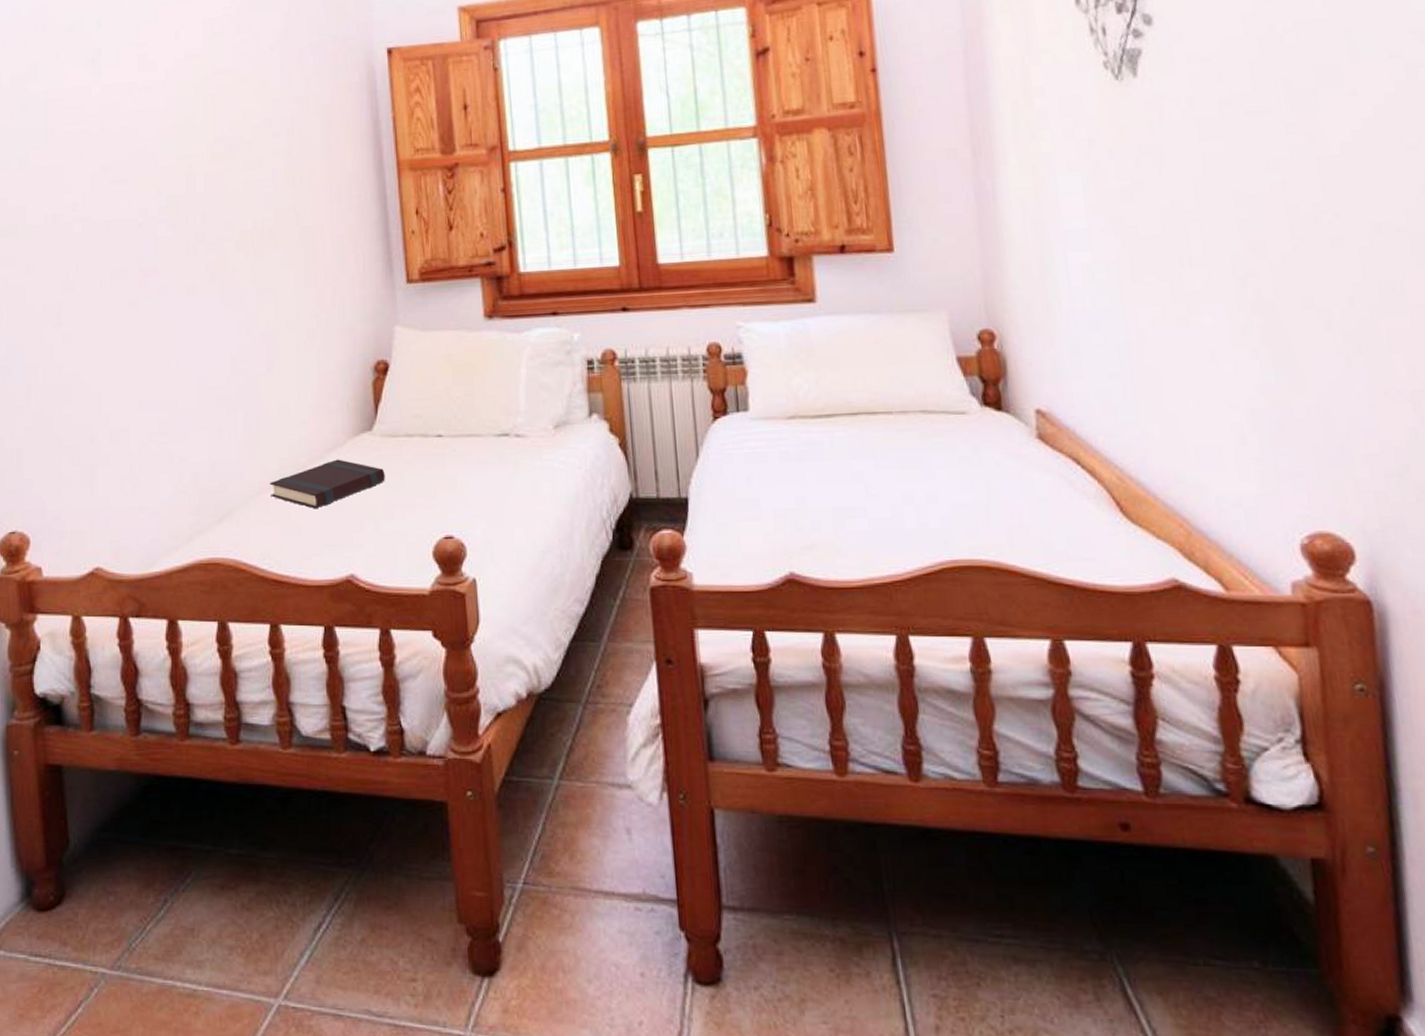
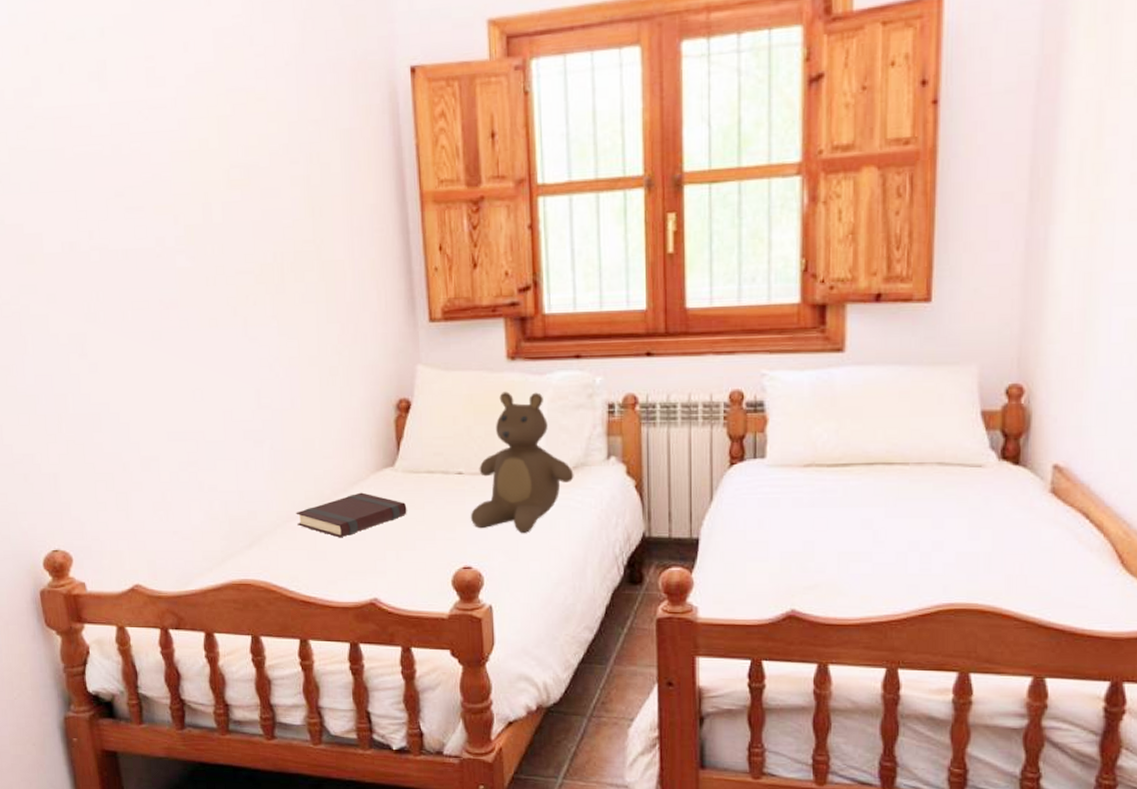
teddy bear: none [452,350,556,497] -> present [471,392,574,533]

